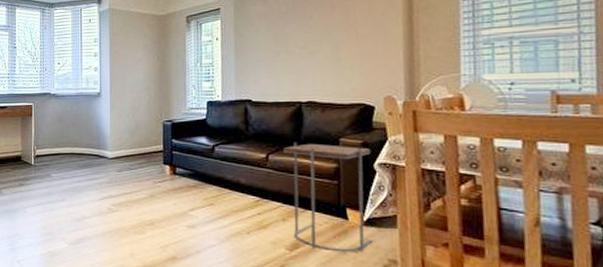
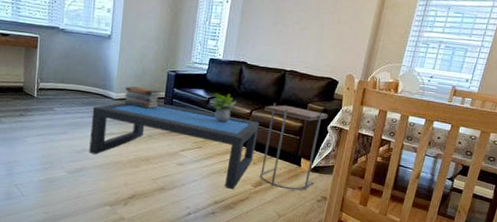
coffee table: none [89,157,281,256] -> present [89,101,259,190]
book stack: none [120,143,159,165] -> present [124,86,161,109]
potted plant: none [214,138,247,172] -> present [210,92,236,123]

